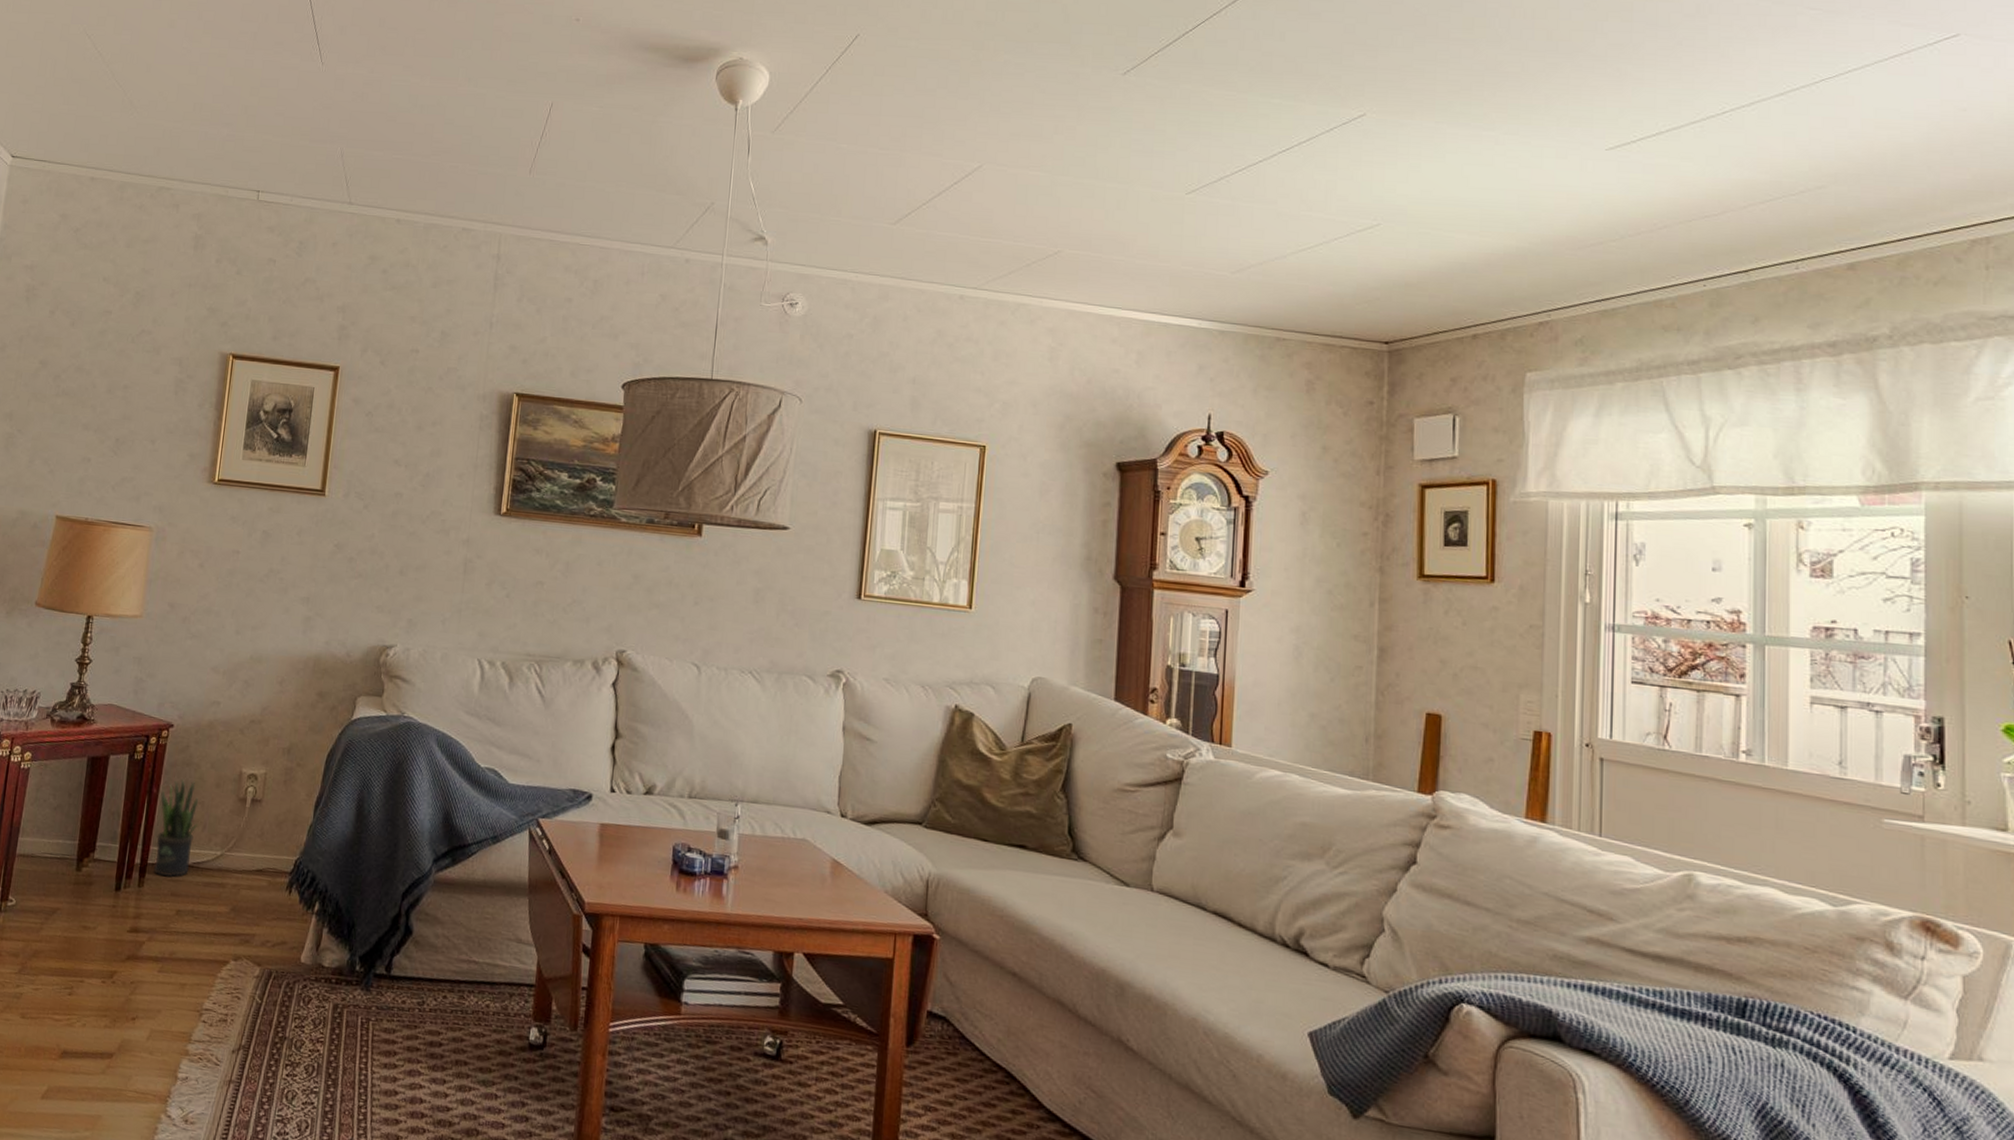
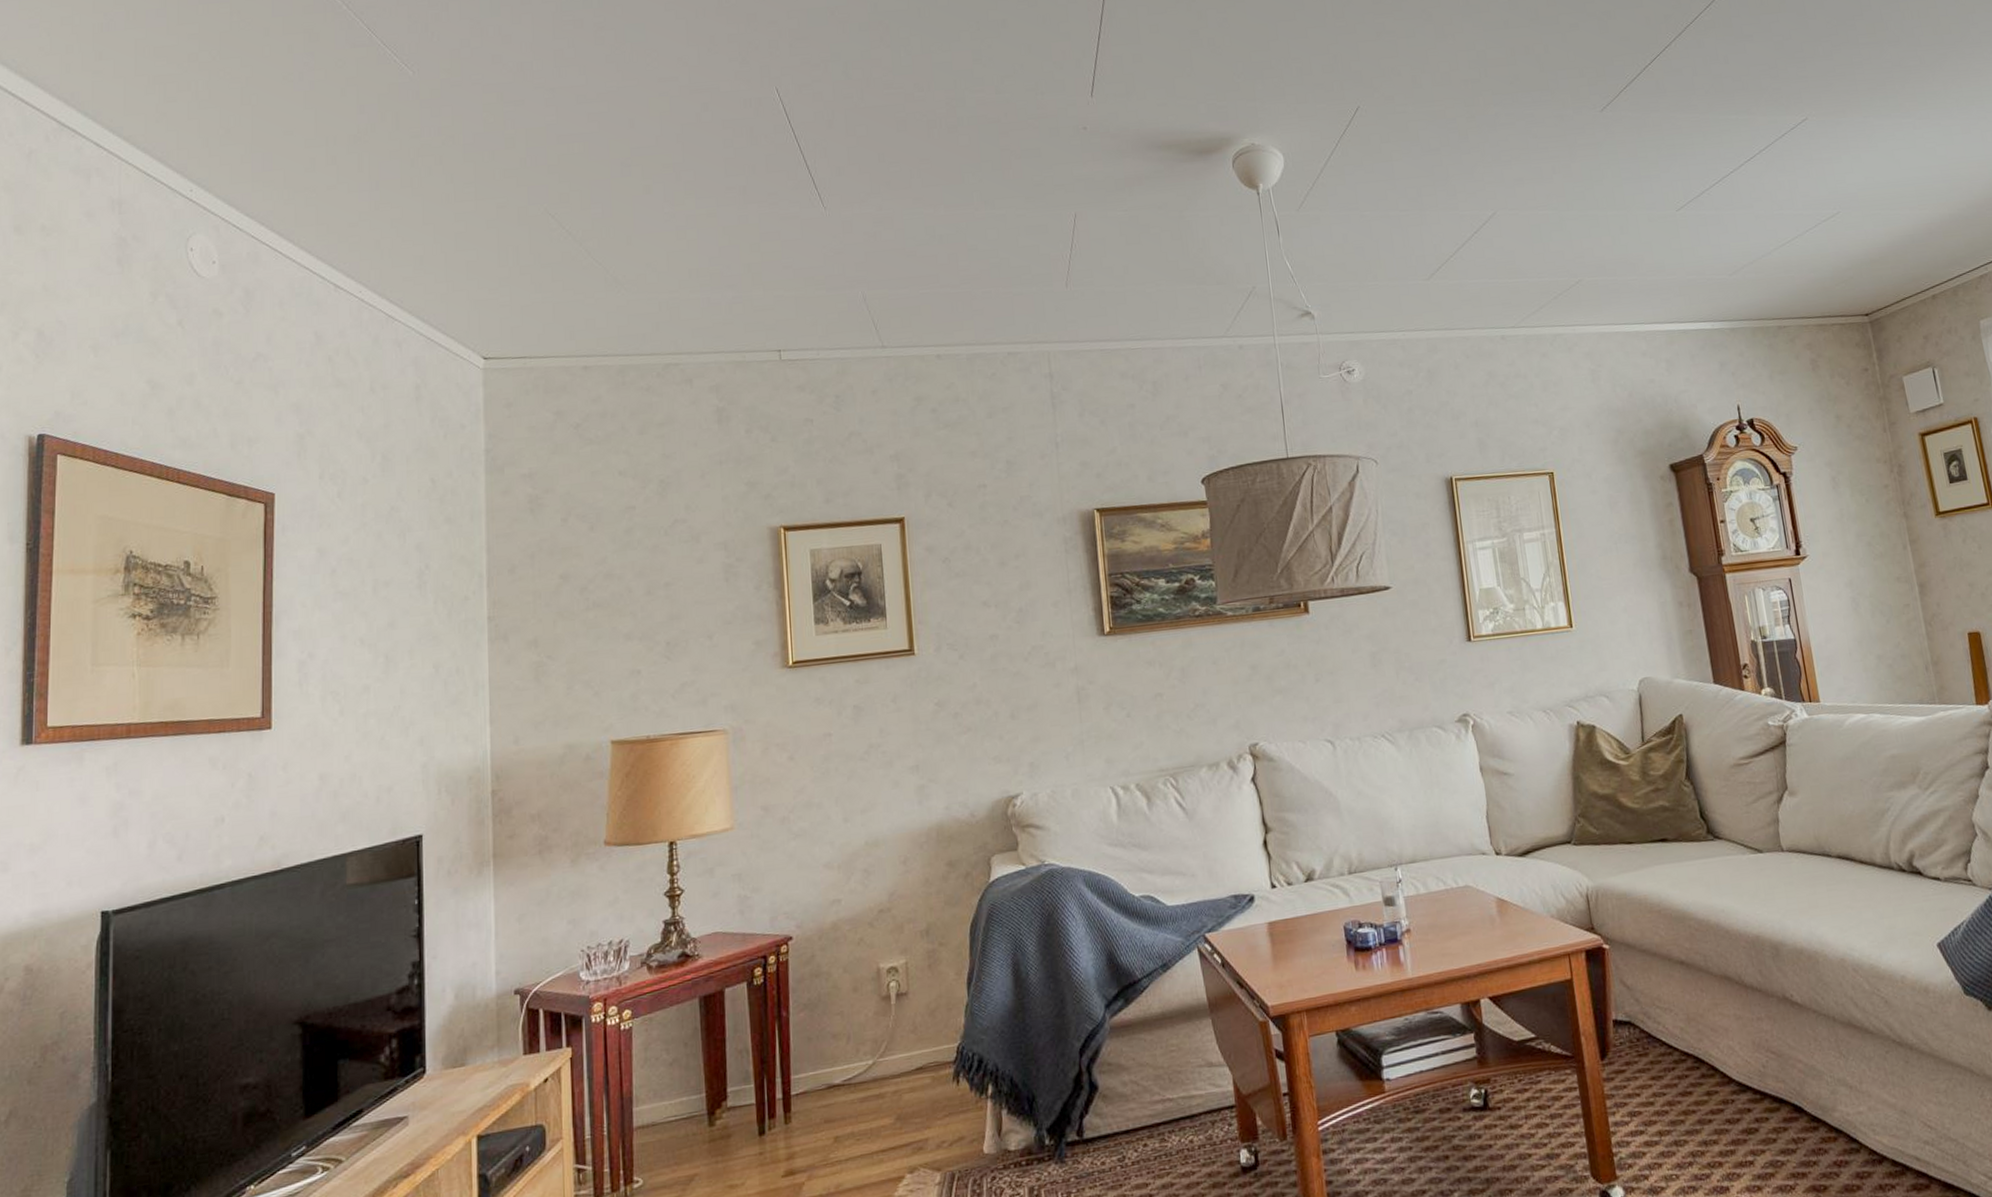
potted plant: present [154,779,199,877] -> none [792,992,840,1105]

